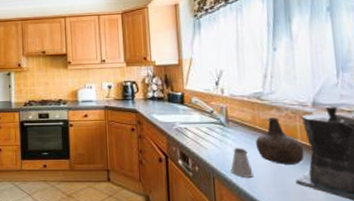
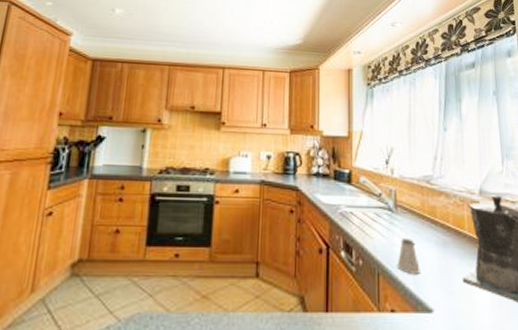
bottle: present [256,117,304,164] -> none [424,204,471,259]

